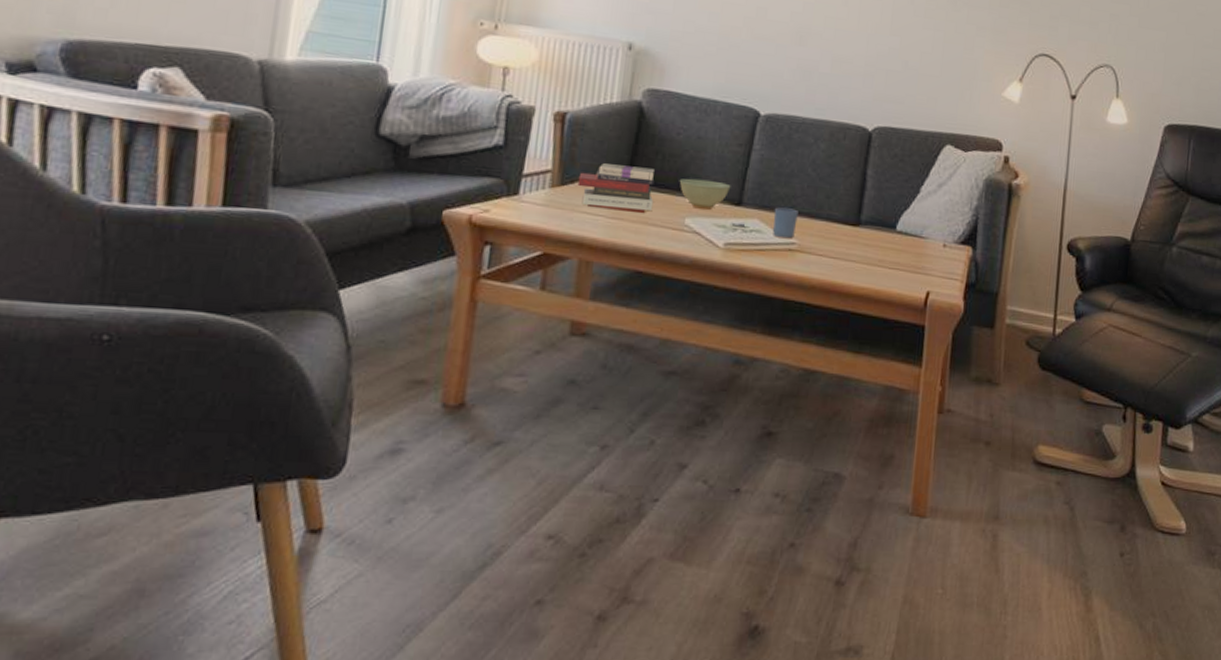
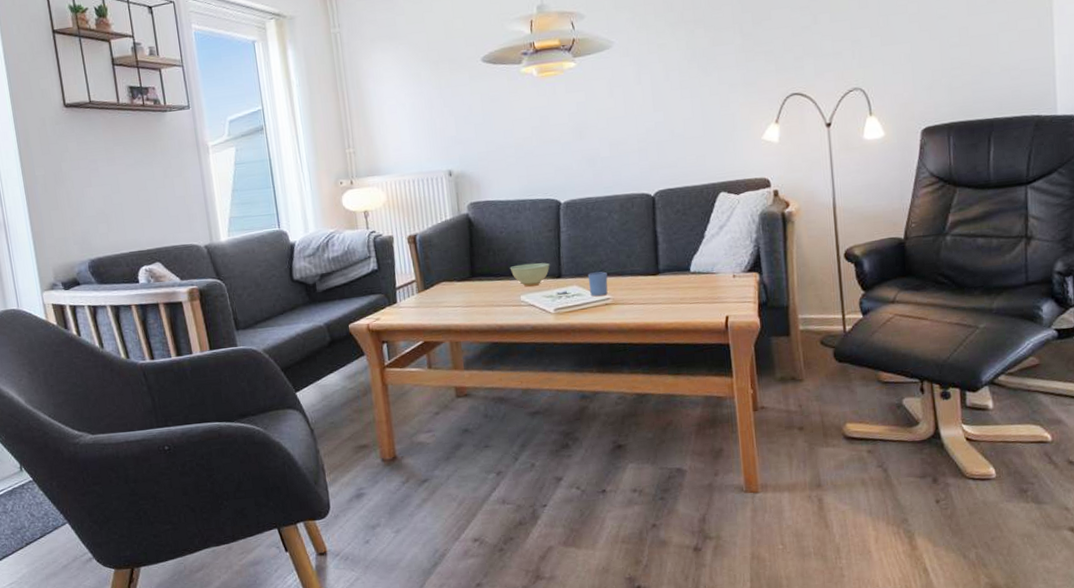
books: present [577,163,656,214] -> none [435,263,495,302]

